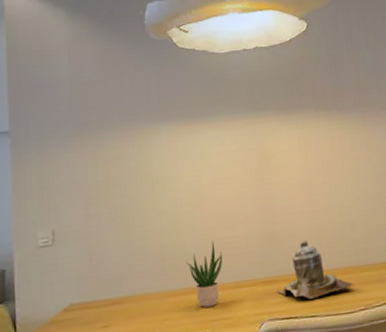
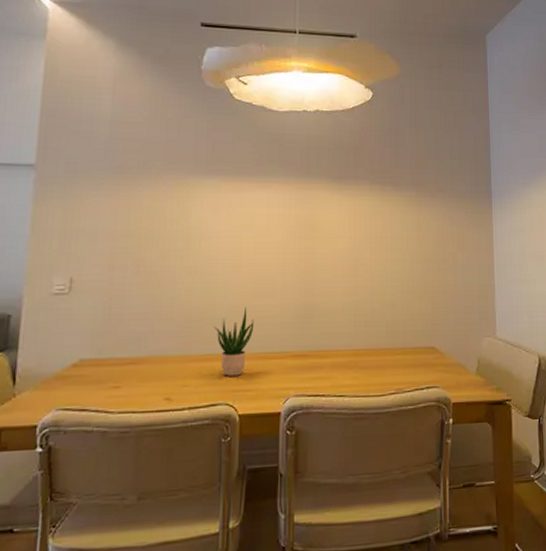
teapot: present [277,239,354,299] -> none [307,316,387,378]

